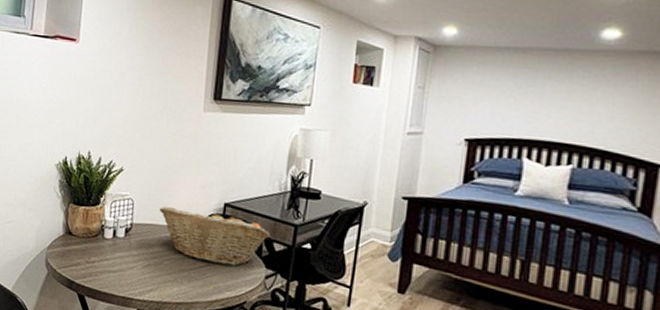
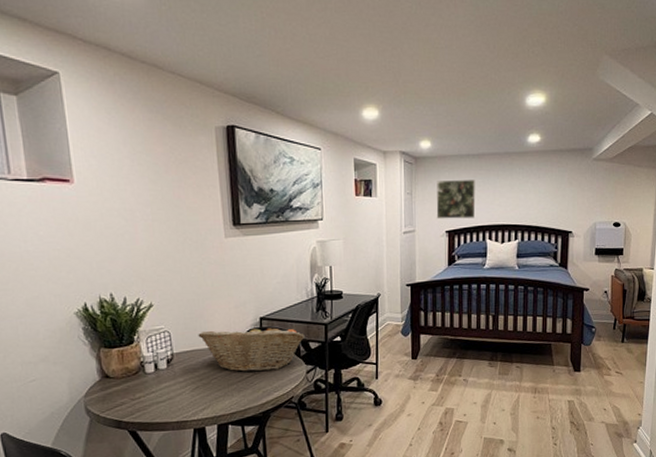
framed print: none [454,76,515,128] -> present [436,180,476,219]

